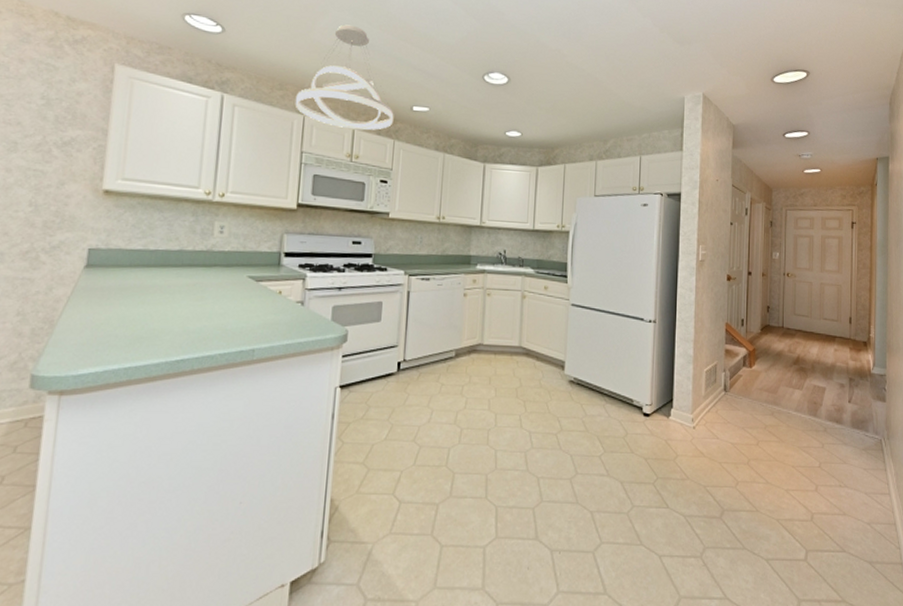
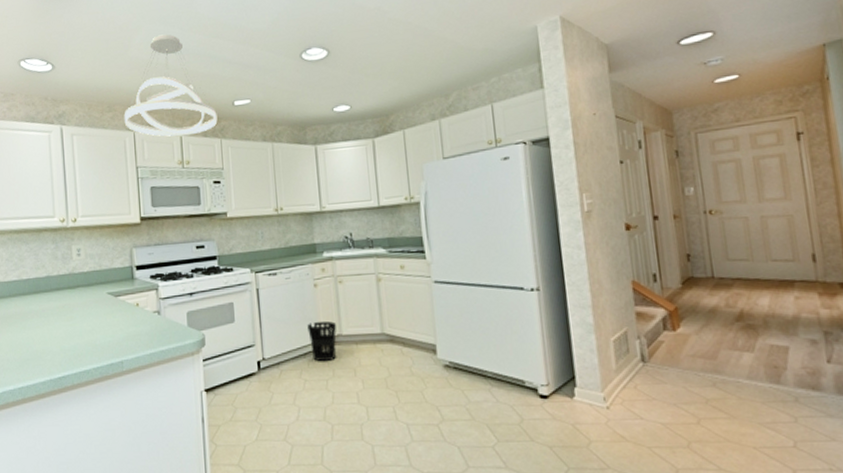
wastebasket: none [451,329,480,368] -> present [307,320,337,362]

